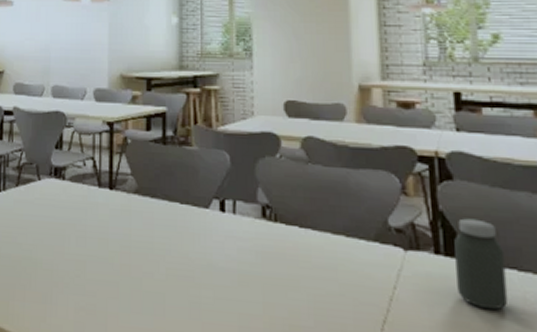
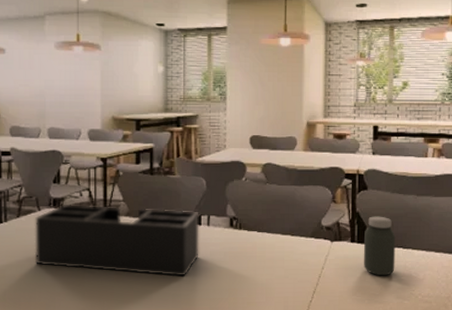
desk organizer: none [33,173,223,279] -> present [35,203,199,277]

